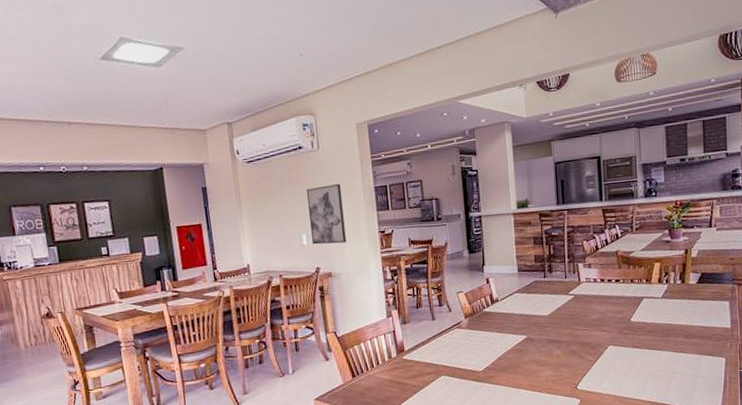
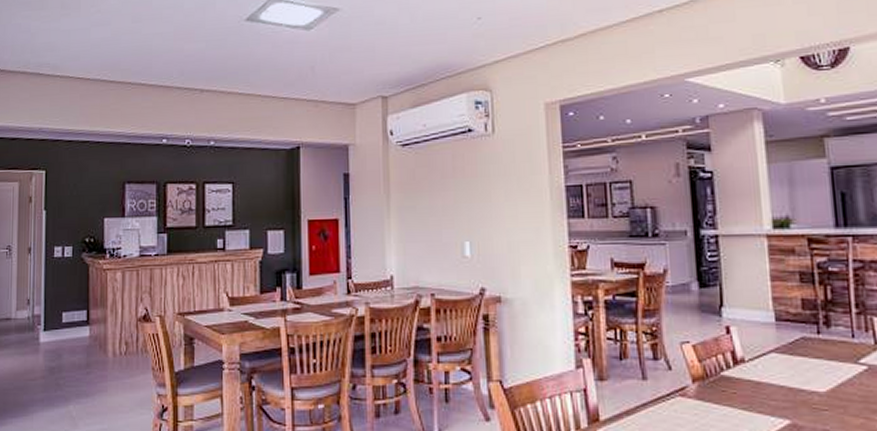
wall art: present [306,184,346,245] -> none [473,179,523,258]

